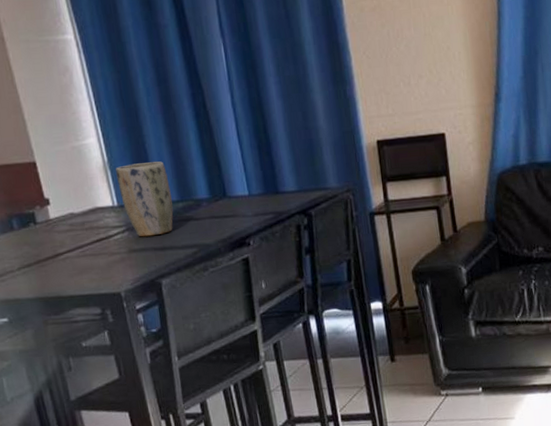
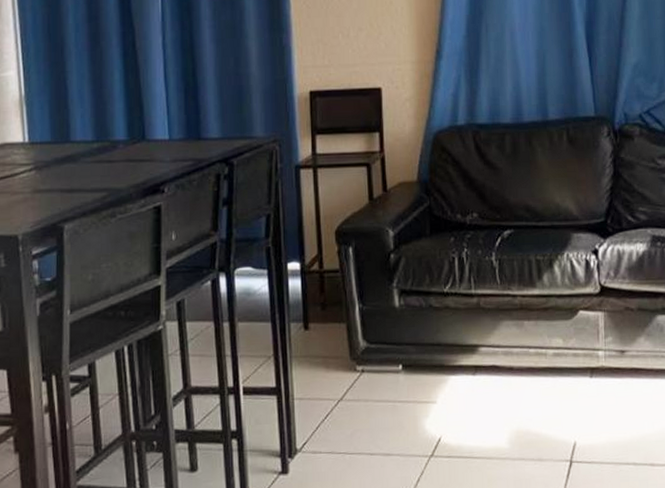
plant pot: present [115,161,174,237] -> none [31,99,87,177]

